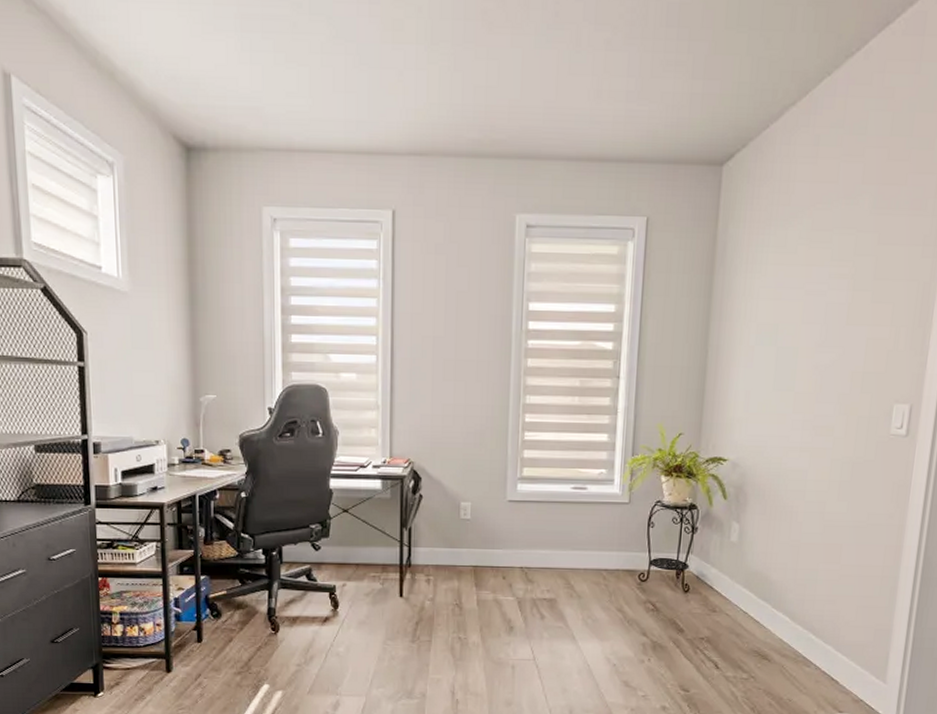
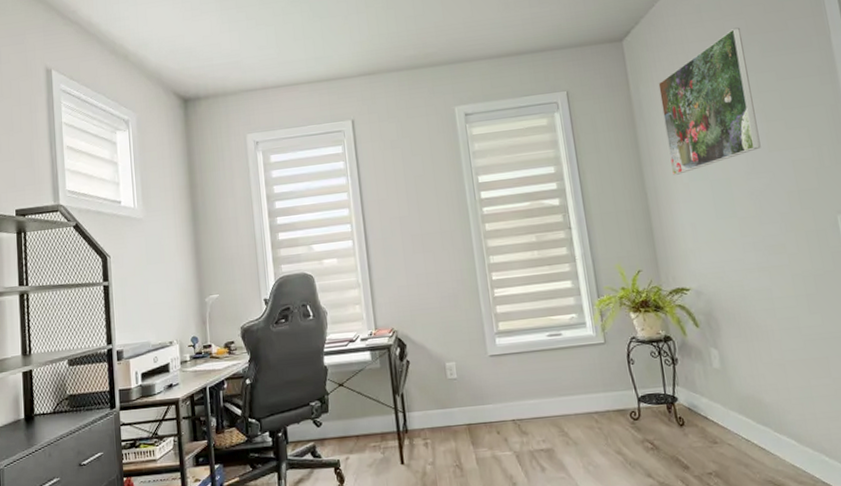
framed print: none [740,172,857,335] -> present [658,27,761,175]

